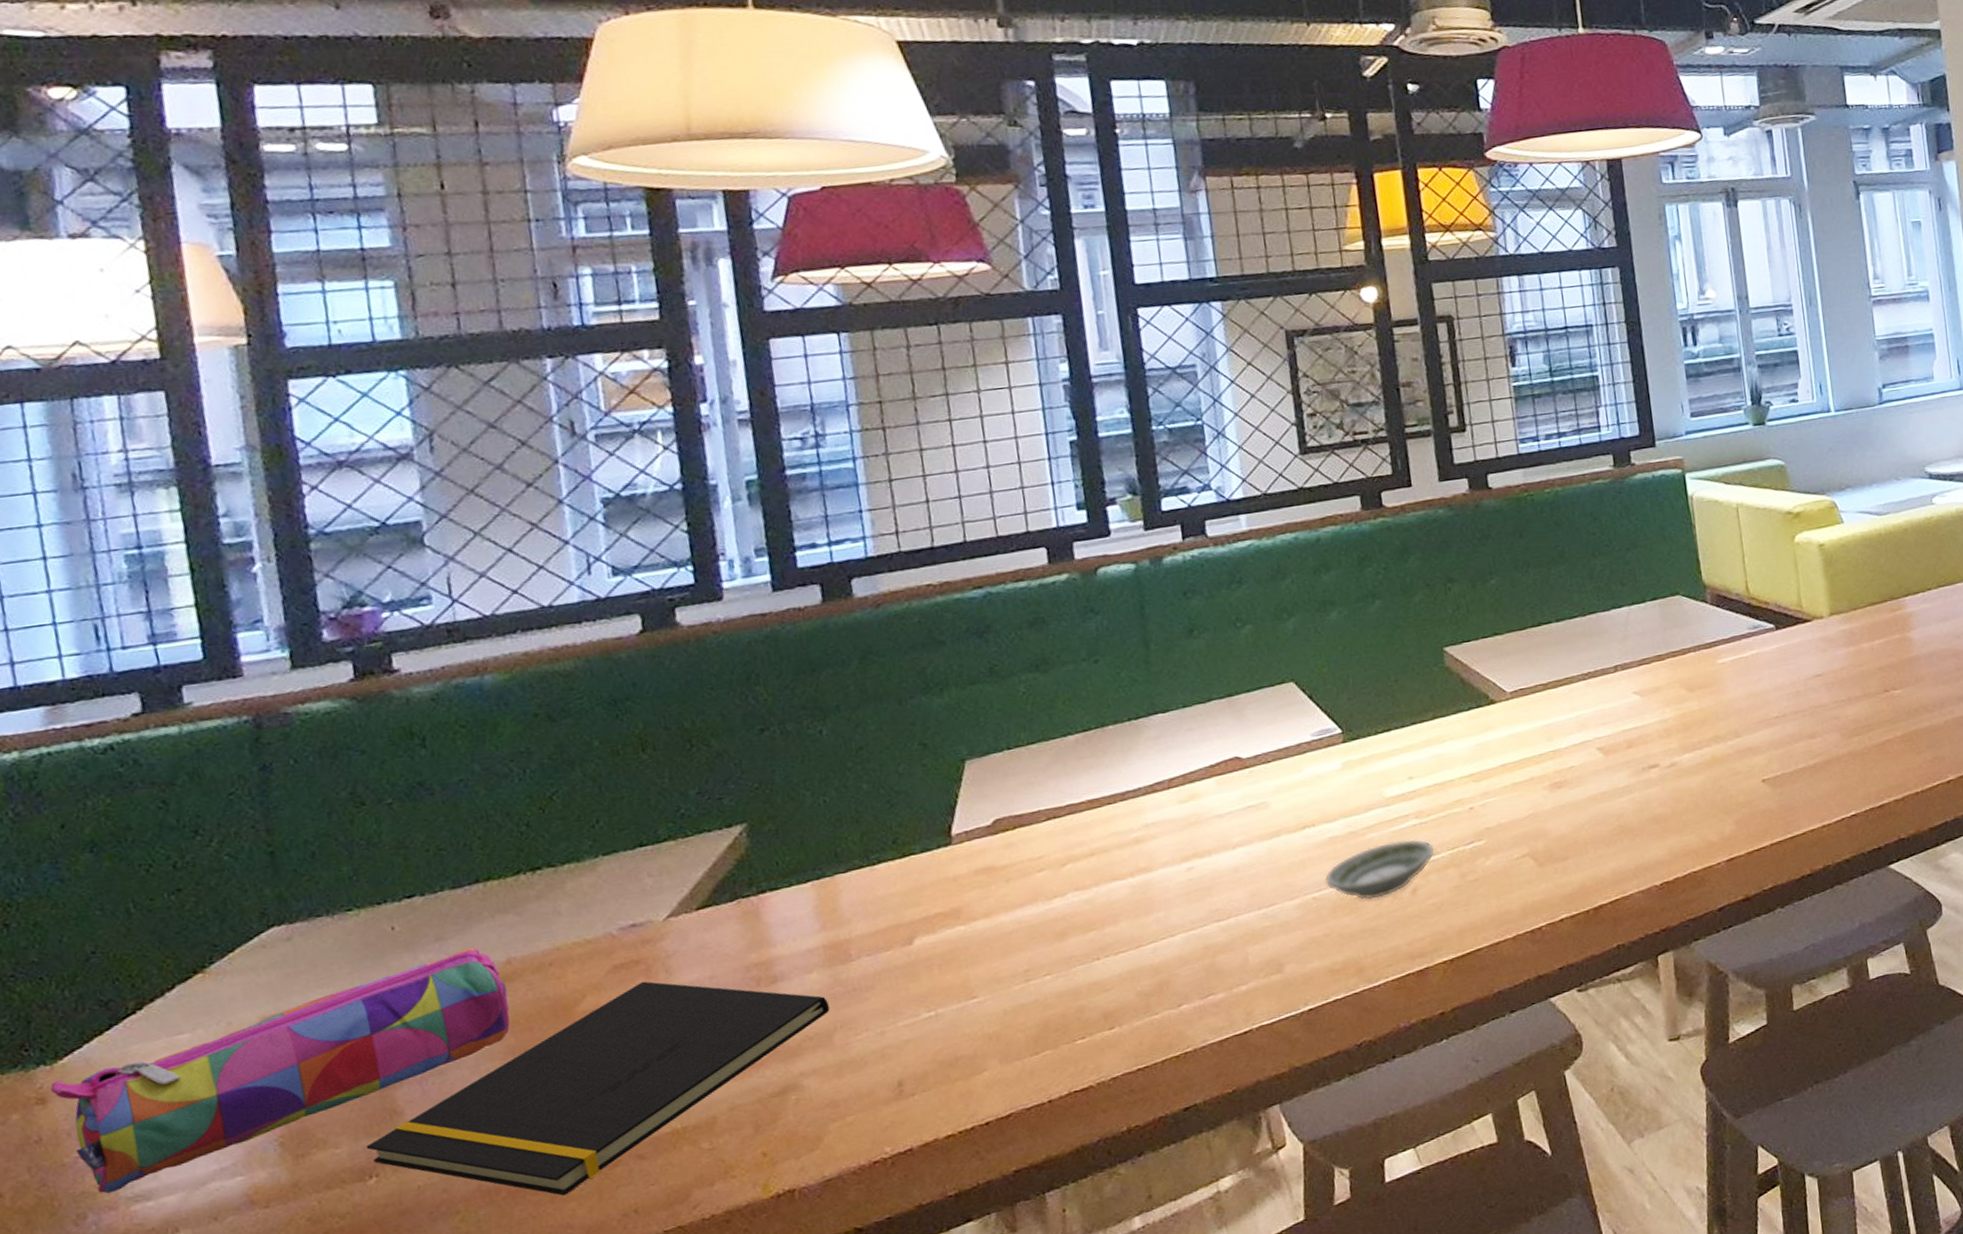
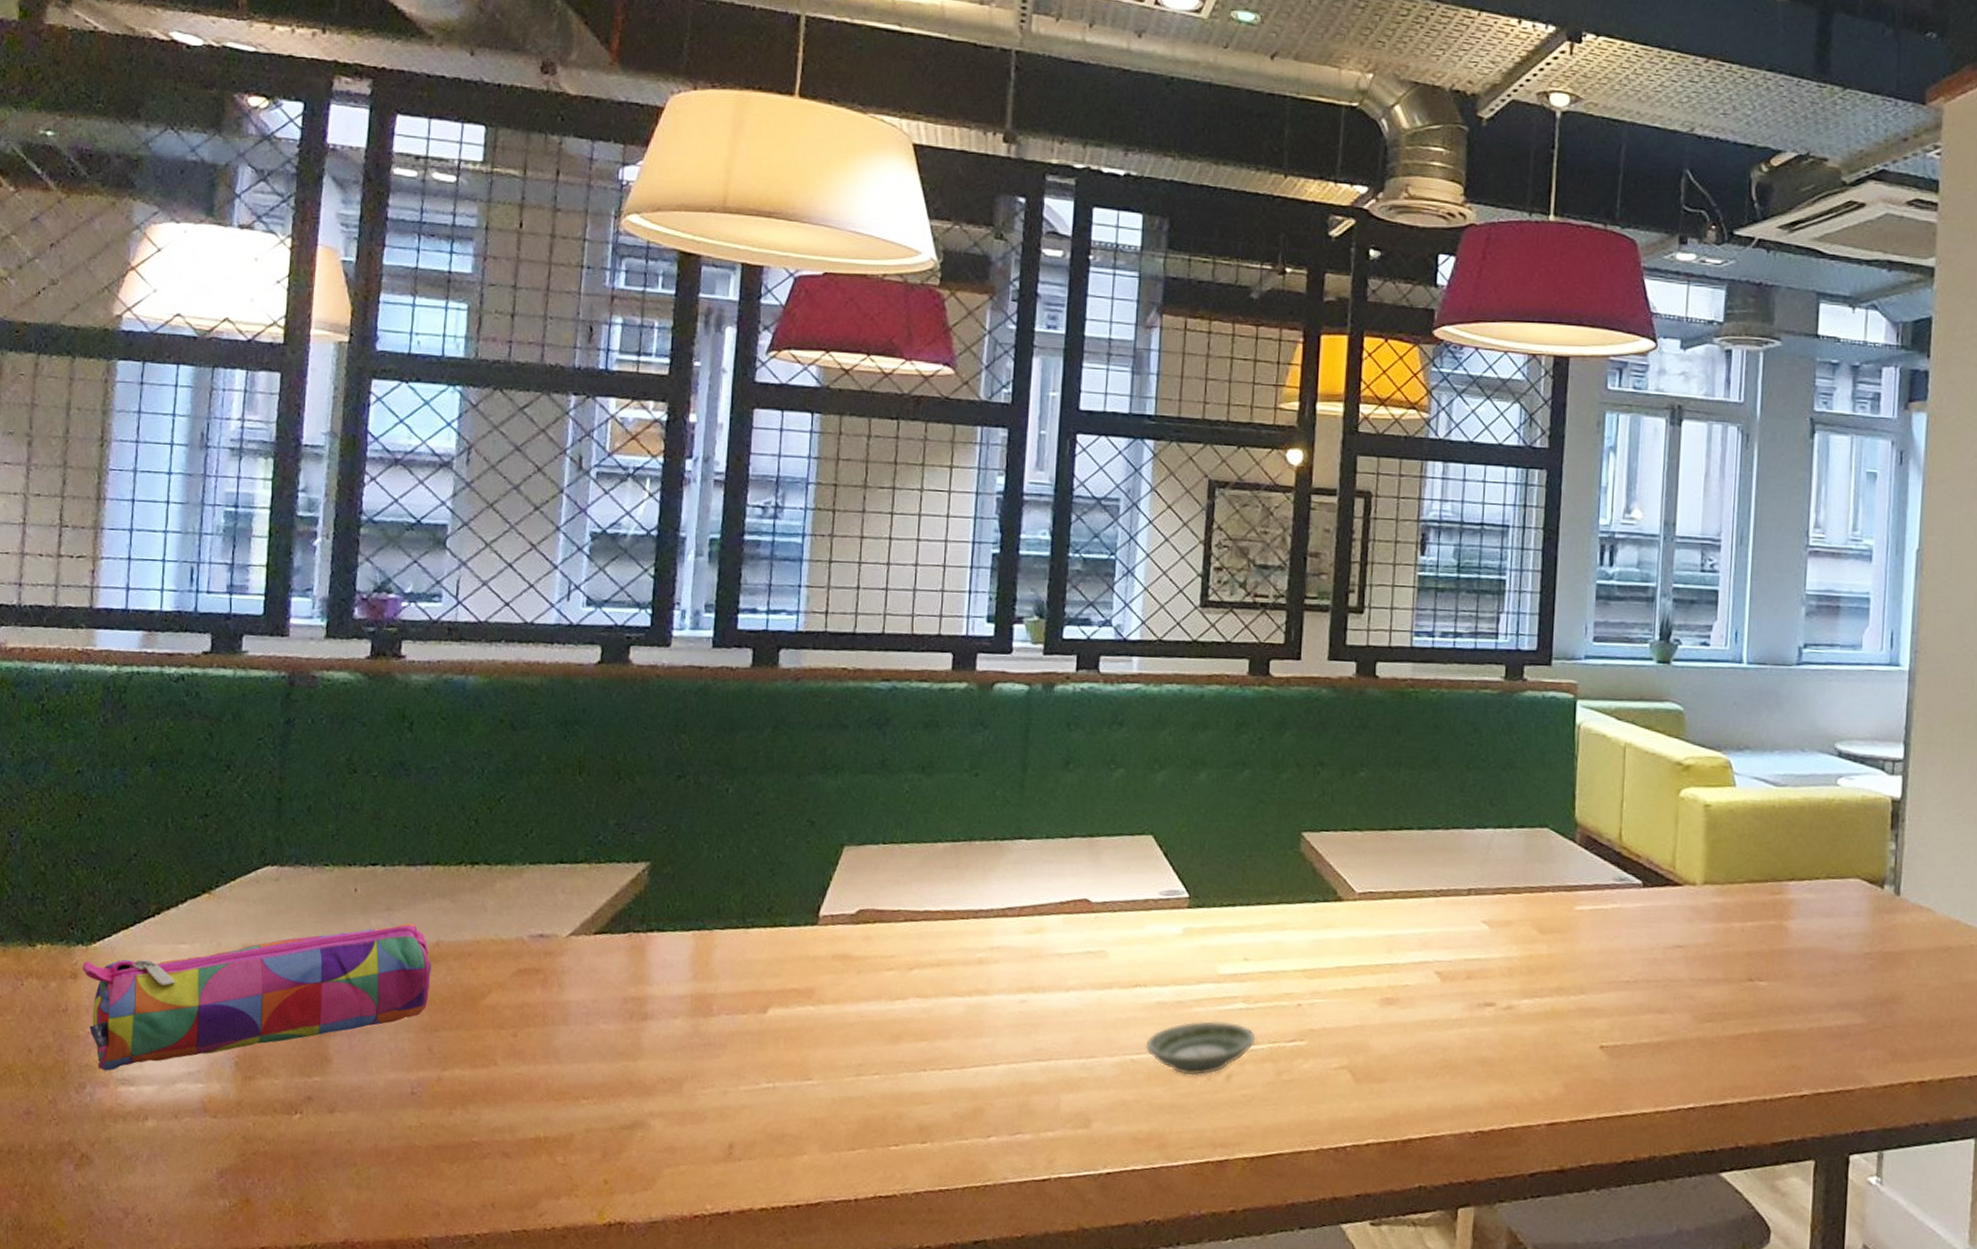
notepad: present [365,981,830,1196] -> none [297,990,685,1173]

